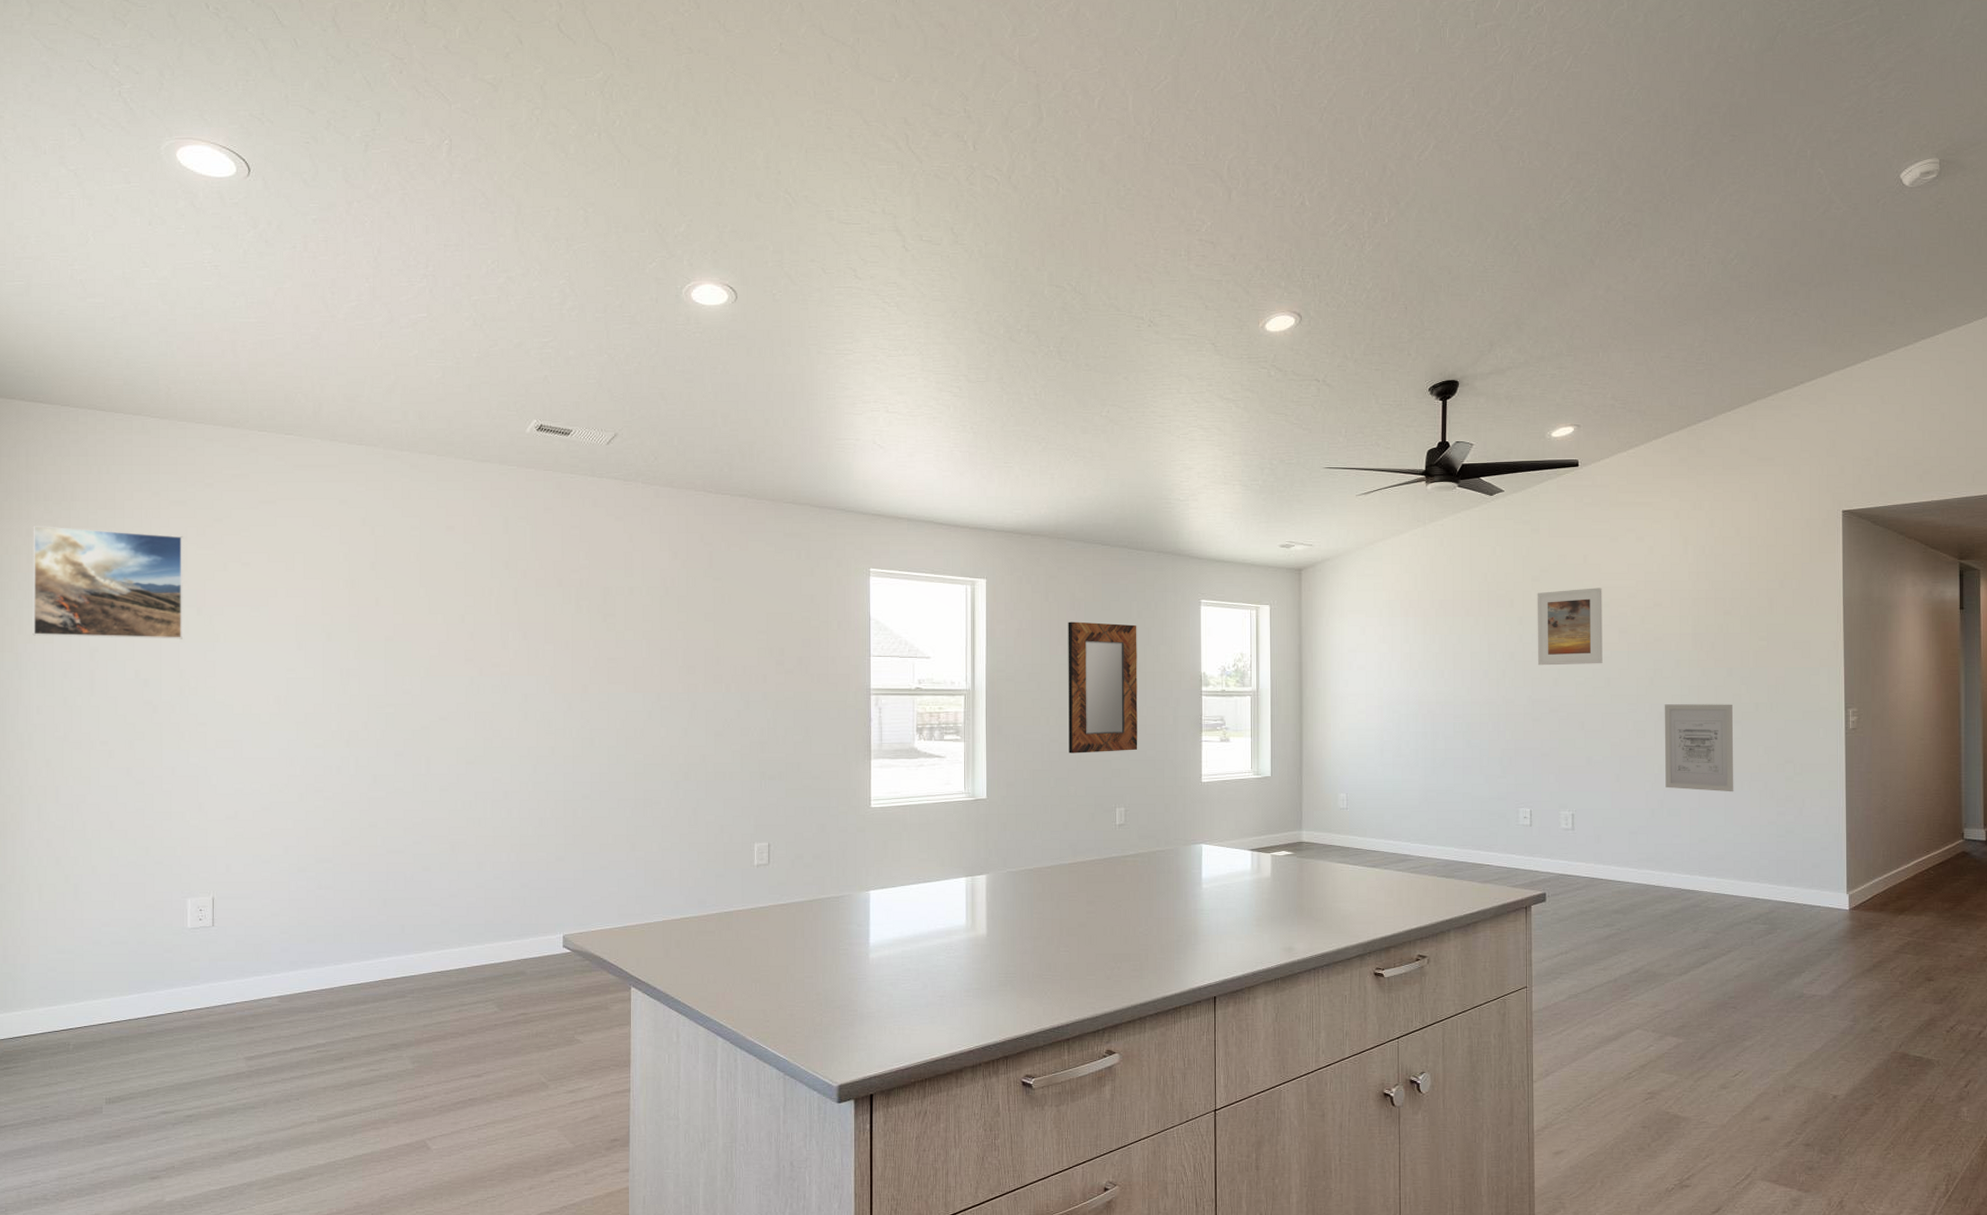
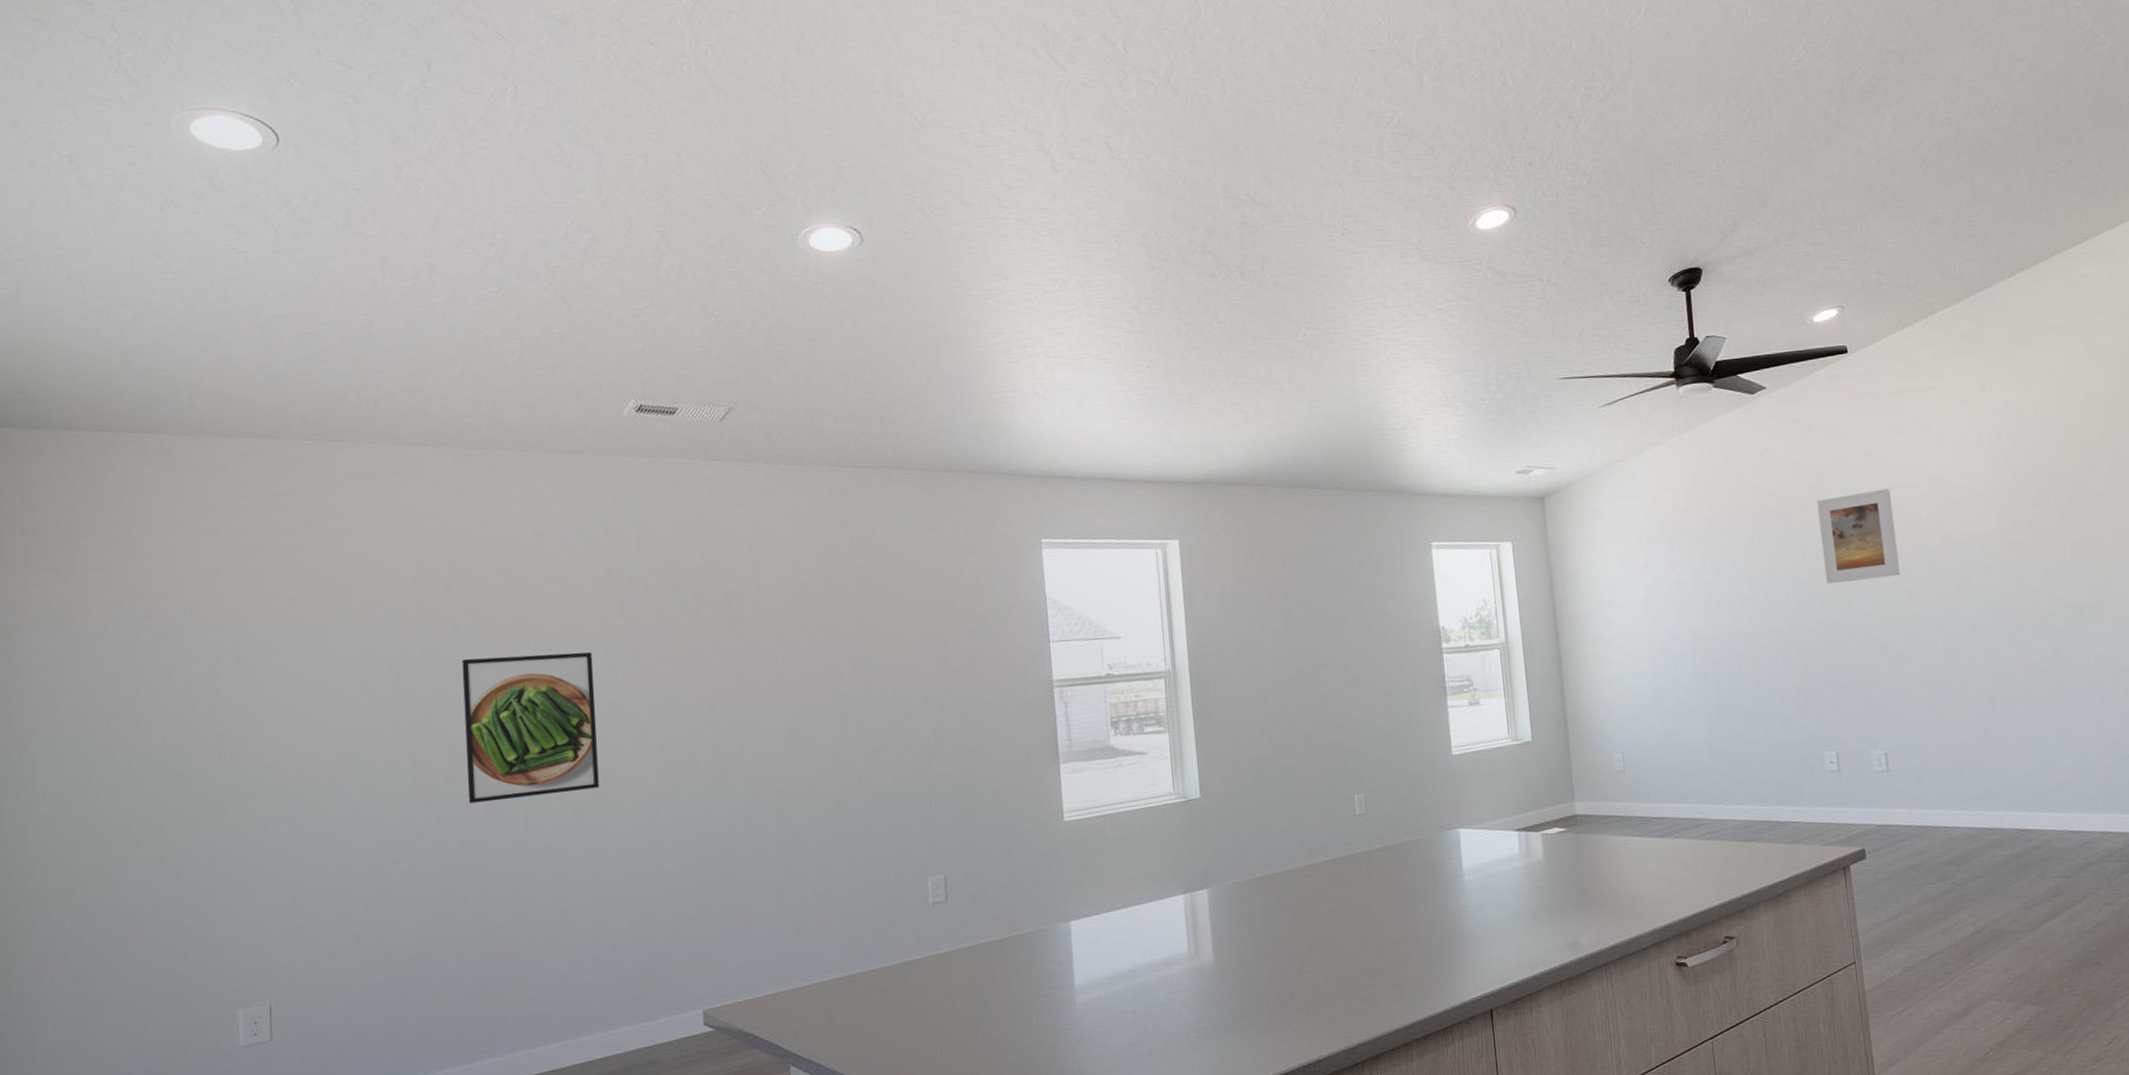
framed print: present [32,525,184,639] -> none [31,571,221,707]
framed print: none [381,627,490,748] -> present [461,652,600,804]
home mirror: present [1068,621,1138,754] -> none [1278,578,1374,736]
wall art: present [1664,704,1734,792] -> none [1975,609,2067,713]

